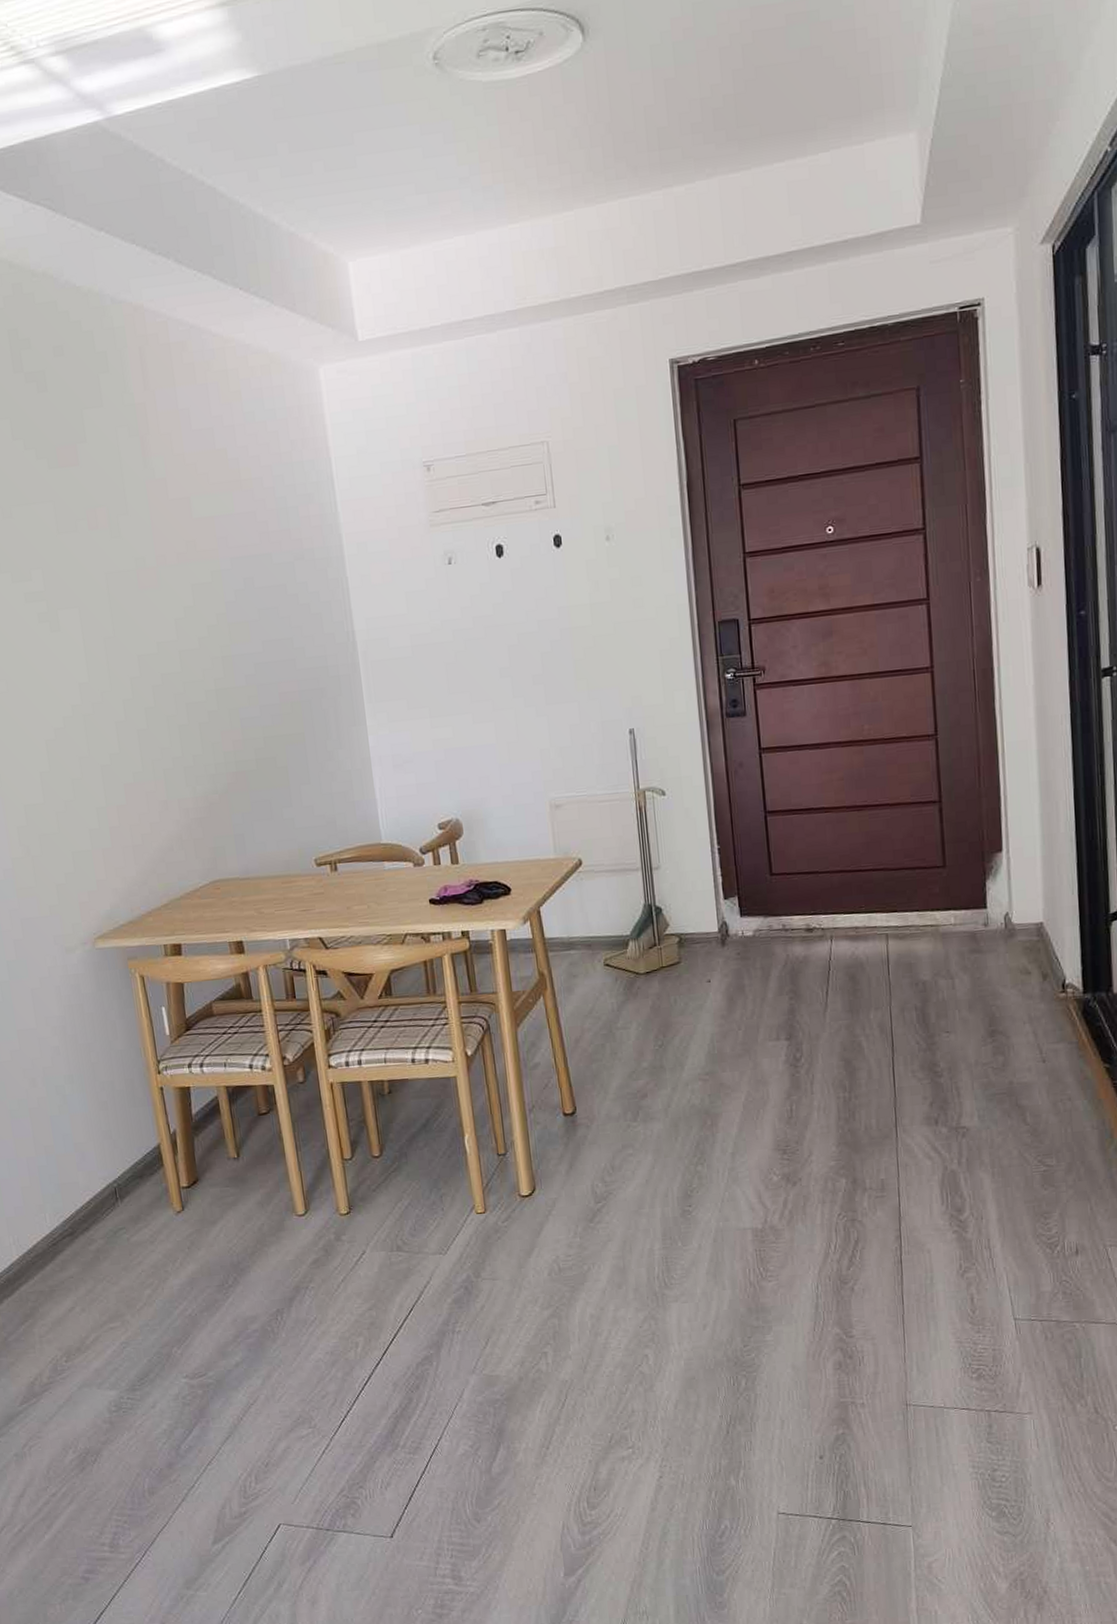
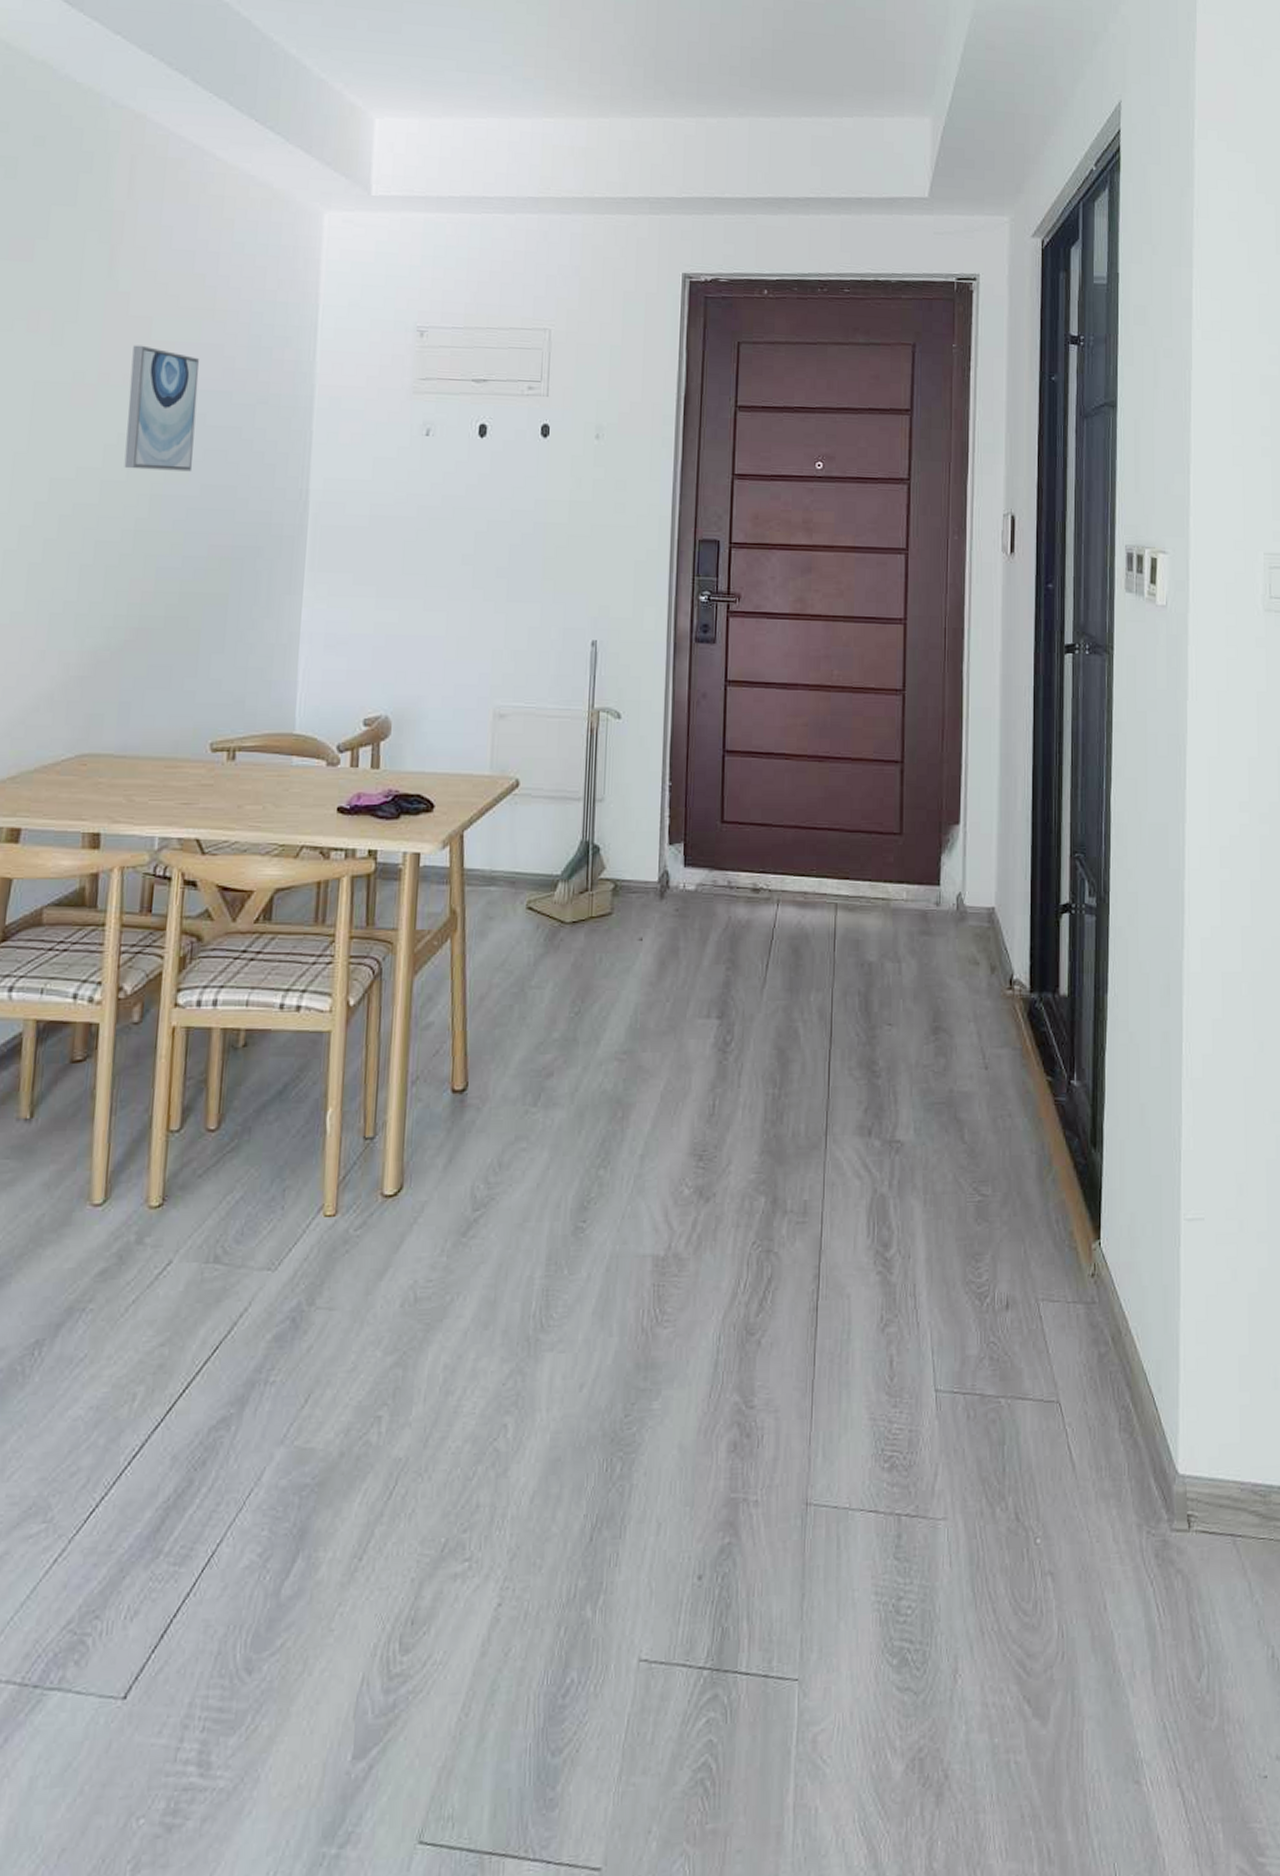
wall art: none [179,524,252,637] -> present [124,345,200,472]

